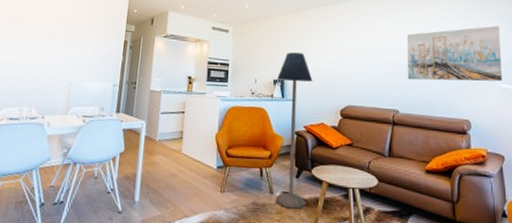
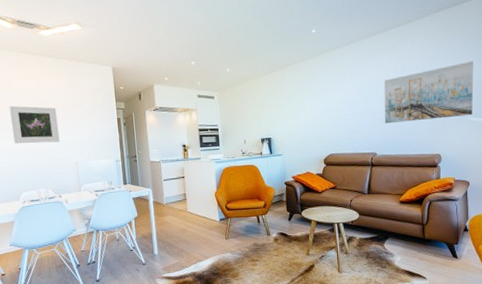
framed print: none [10,15,64,58] -> present [9,105,60,144]
floor lamp: present [276,52,313,209] -> none [264,110,299,245]

